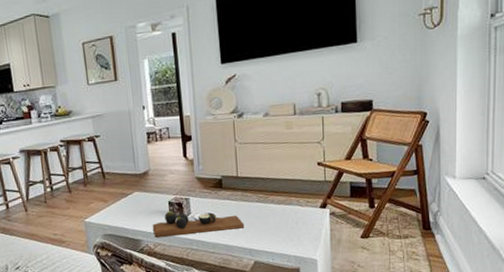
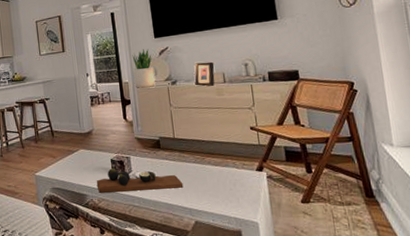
planter: none [195,76,220,123] -> present [132,49,155,89]
picture frame: none [263,91,285,119] -> present [194,61,215,87]

